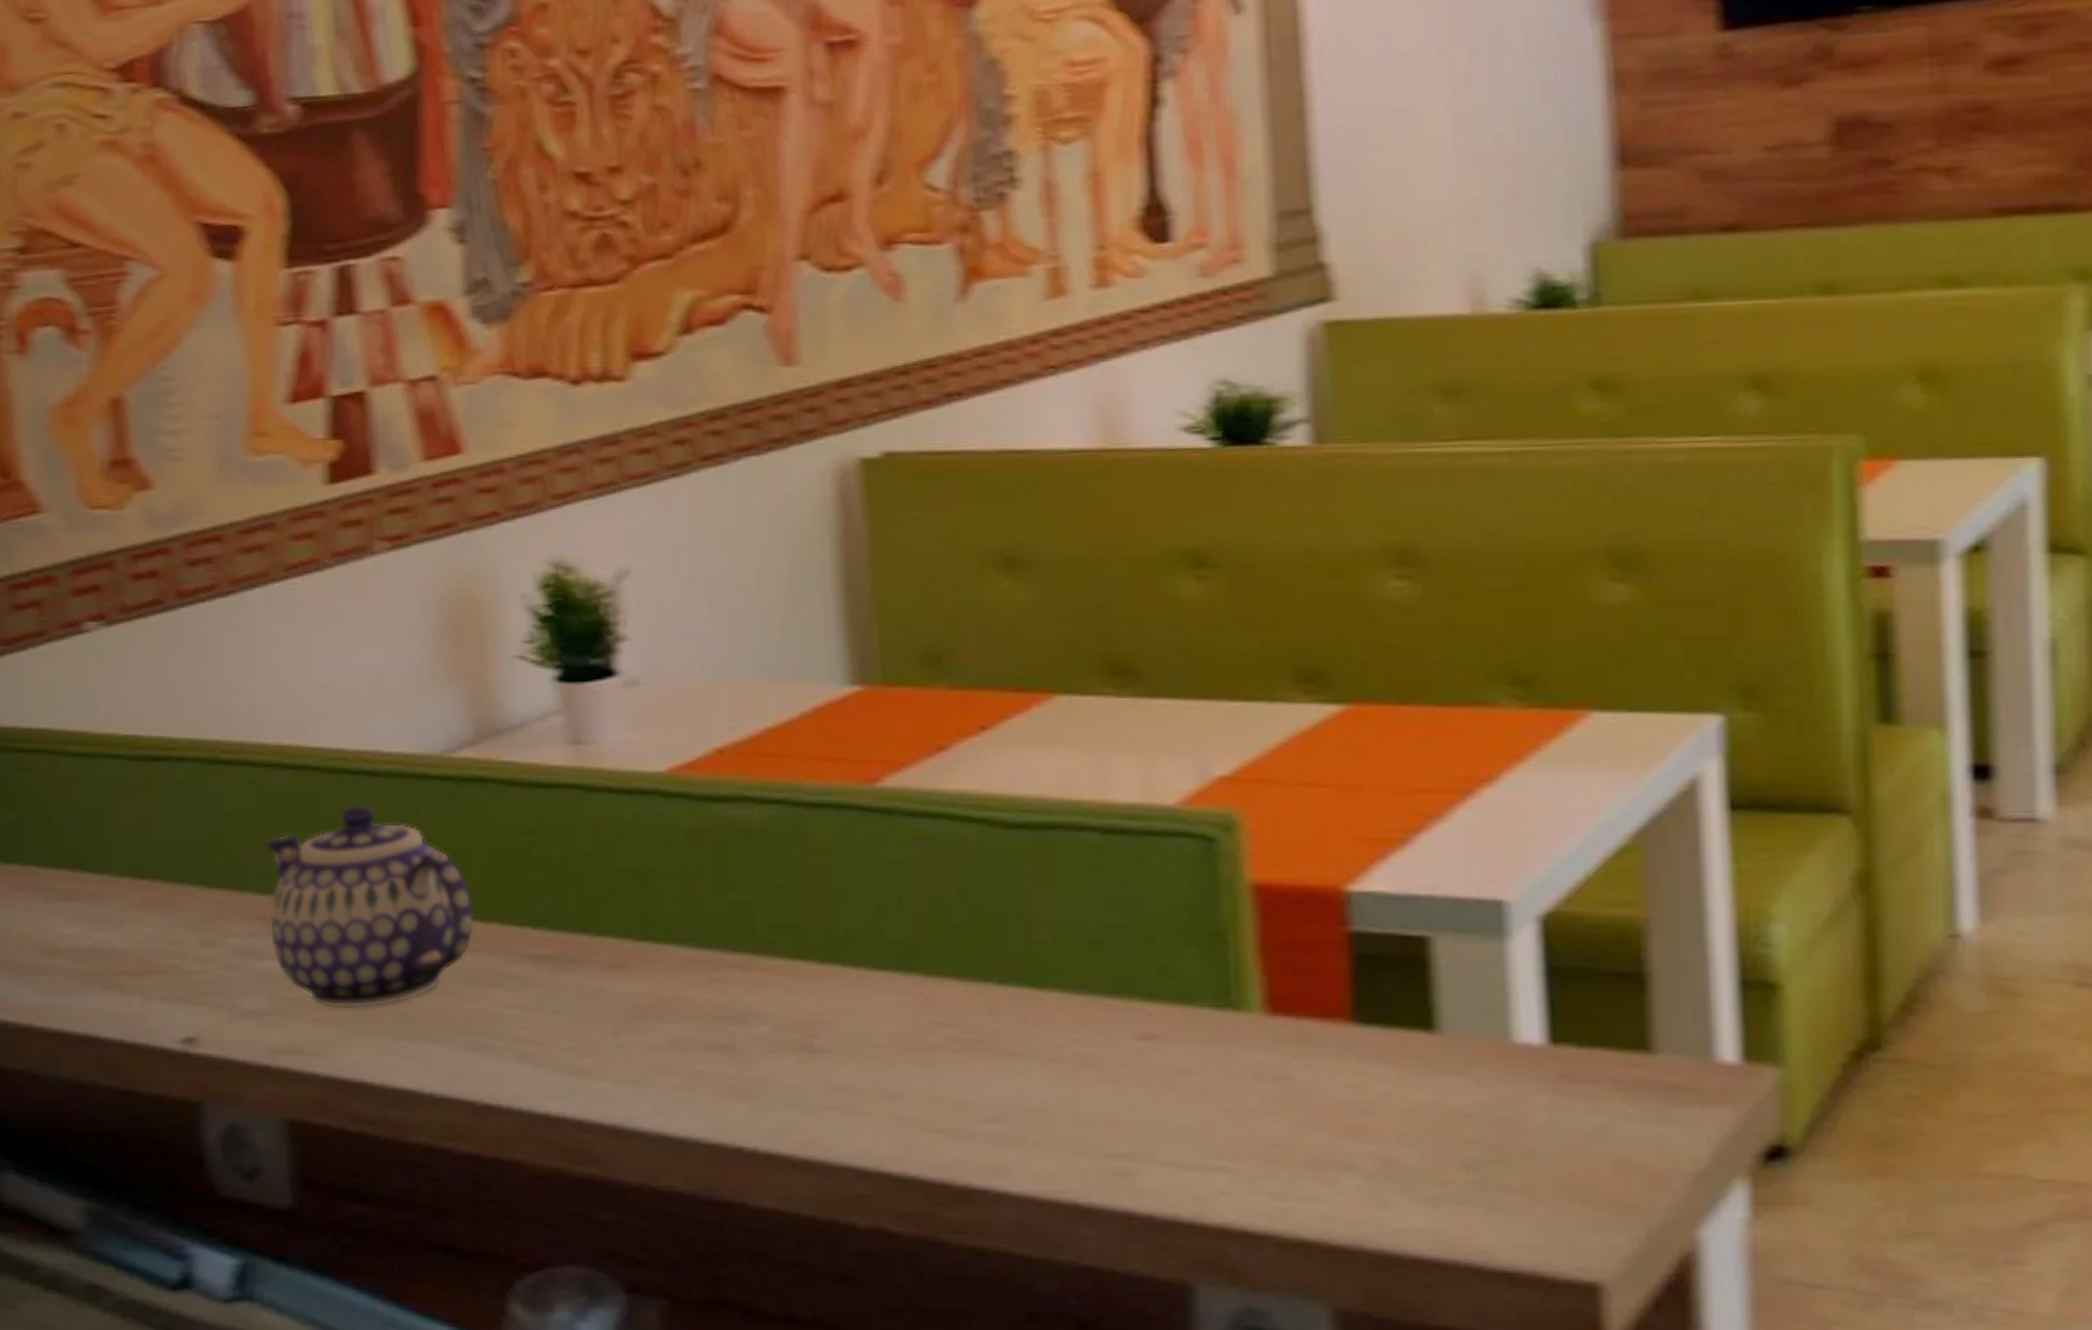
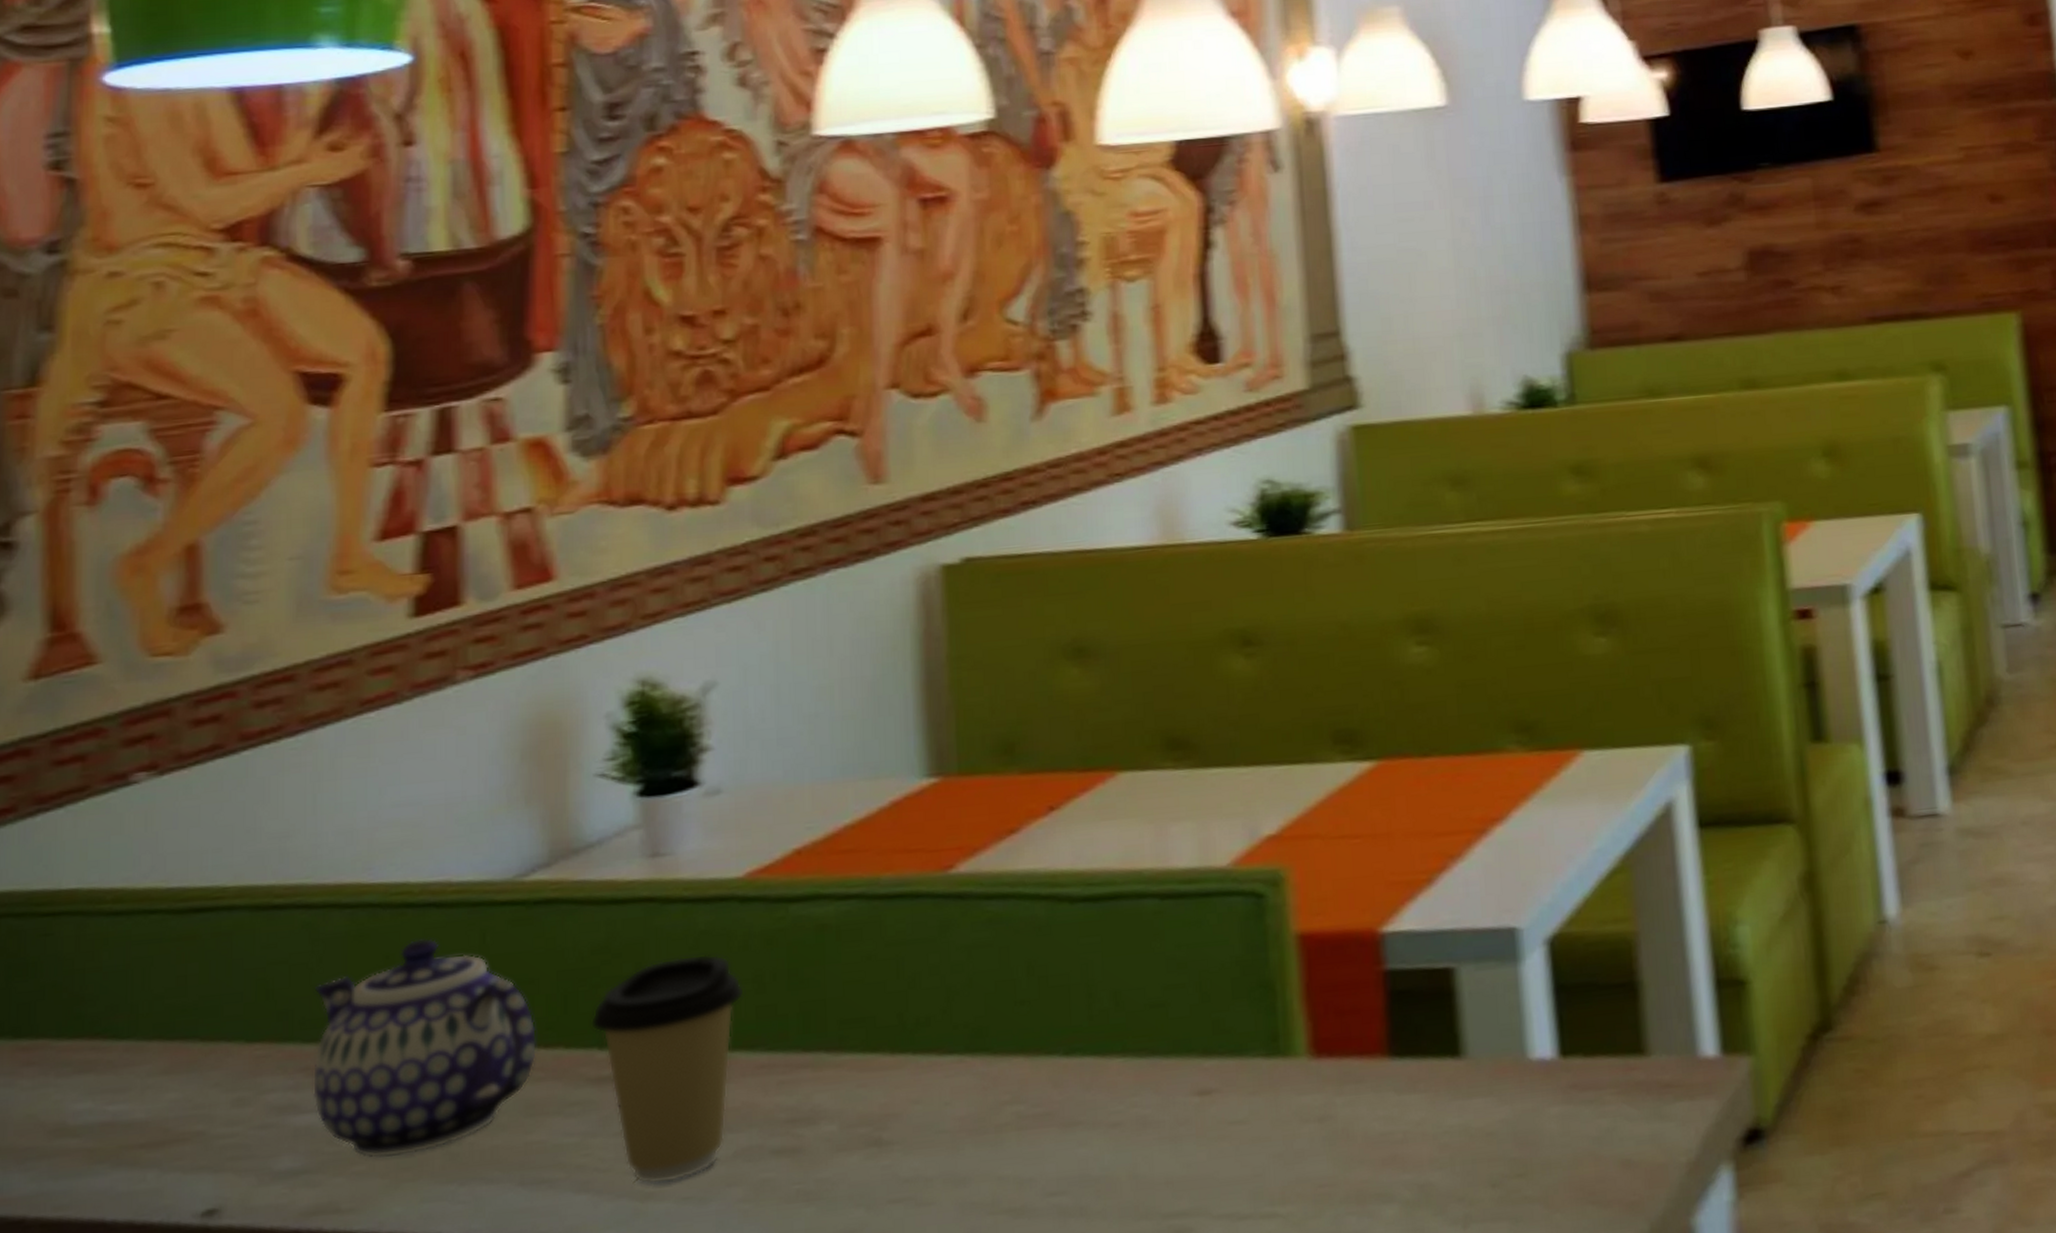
coffee cup: none [523,845,671,1064] -> present [590,954,744,1185]

